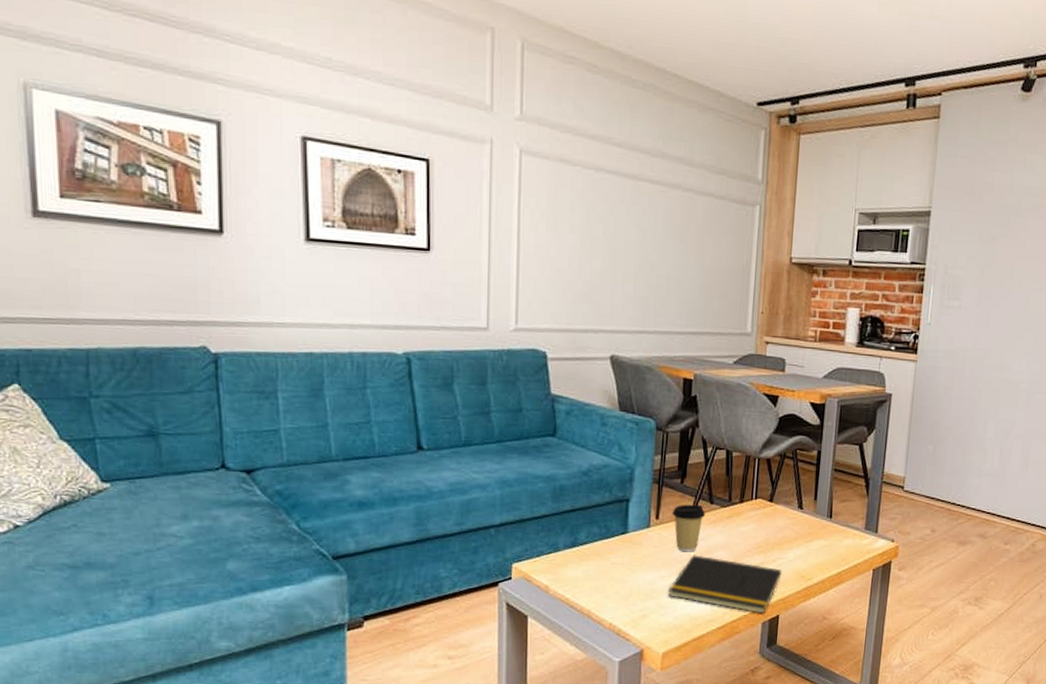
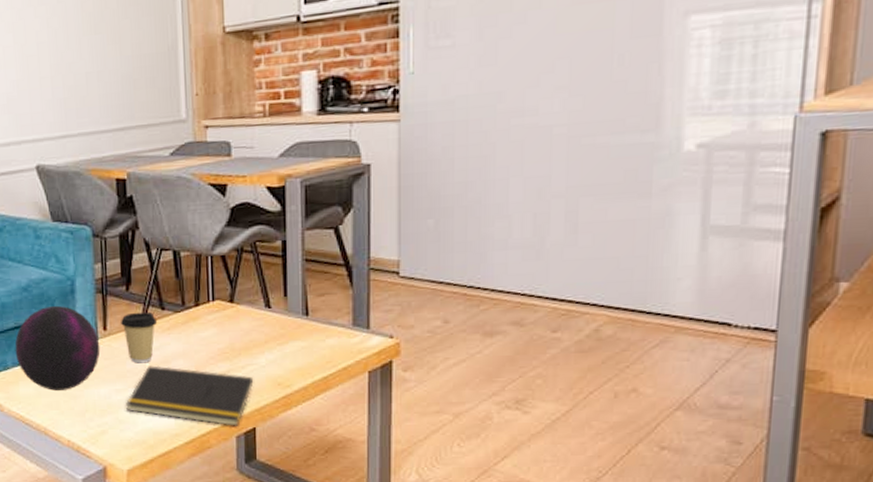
decorative orb: none [568,491,651,574] -> present [15,305,100,391]

